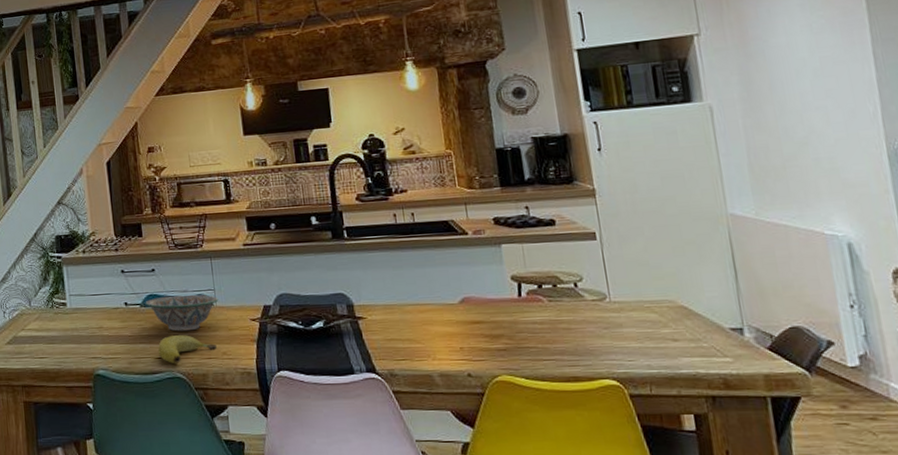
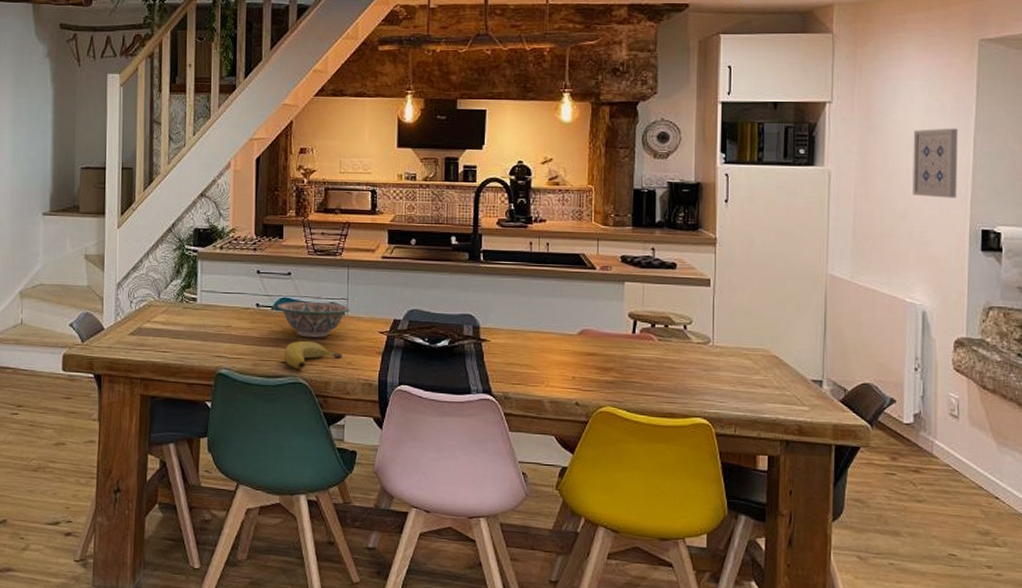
wall art: none [799,43,865,121] -> present [913,128,958,199]

